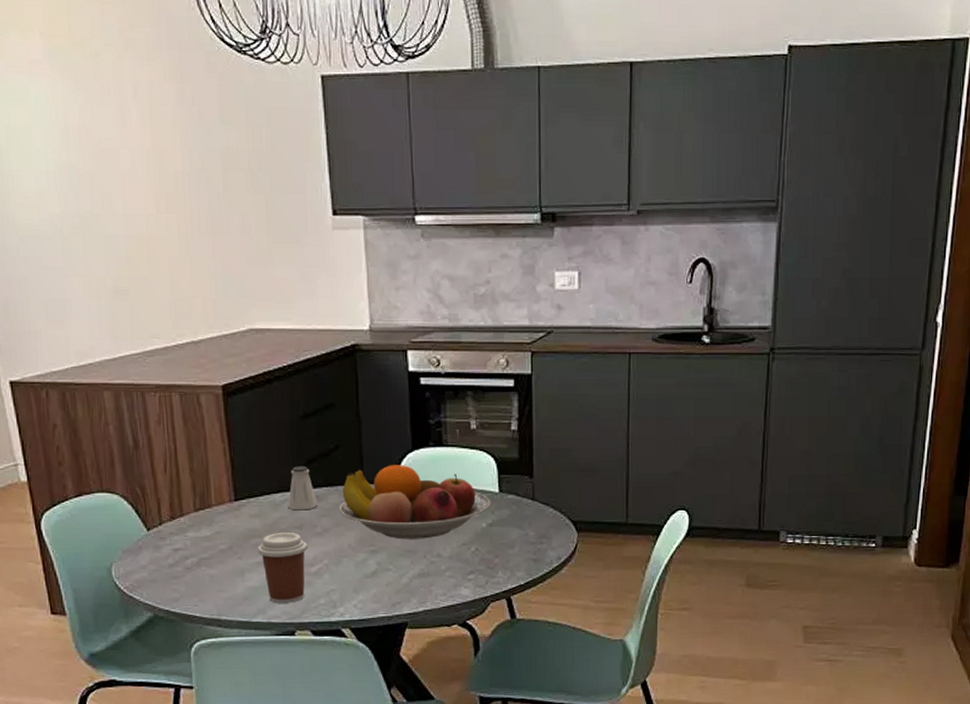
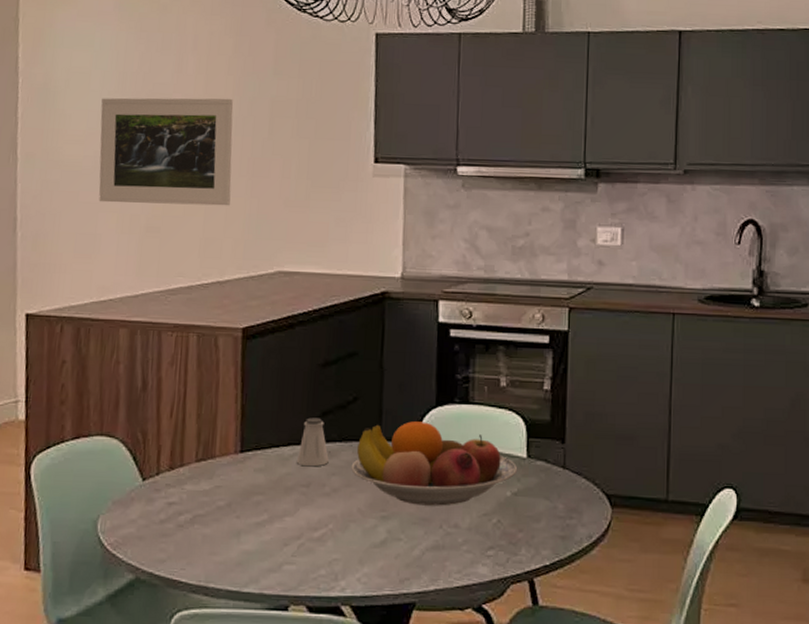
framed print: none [48,152,194,267] -> present [98,97,233,206]
coffee cup: present [257,533,308,603] -> none [257,491,313,572]

